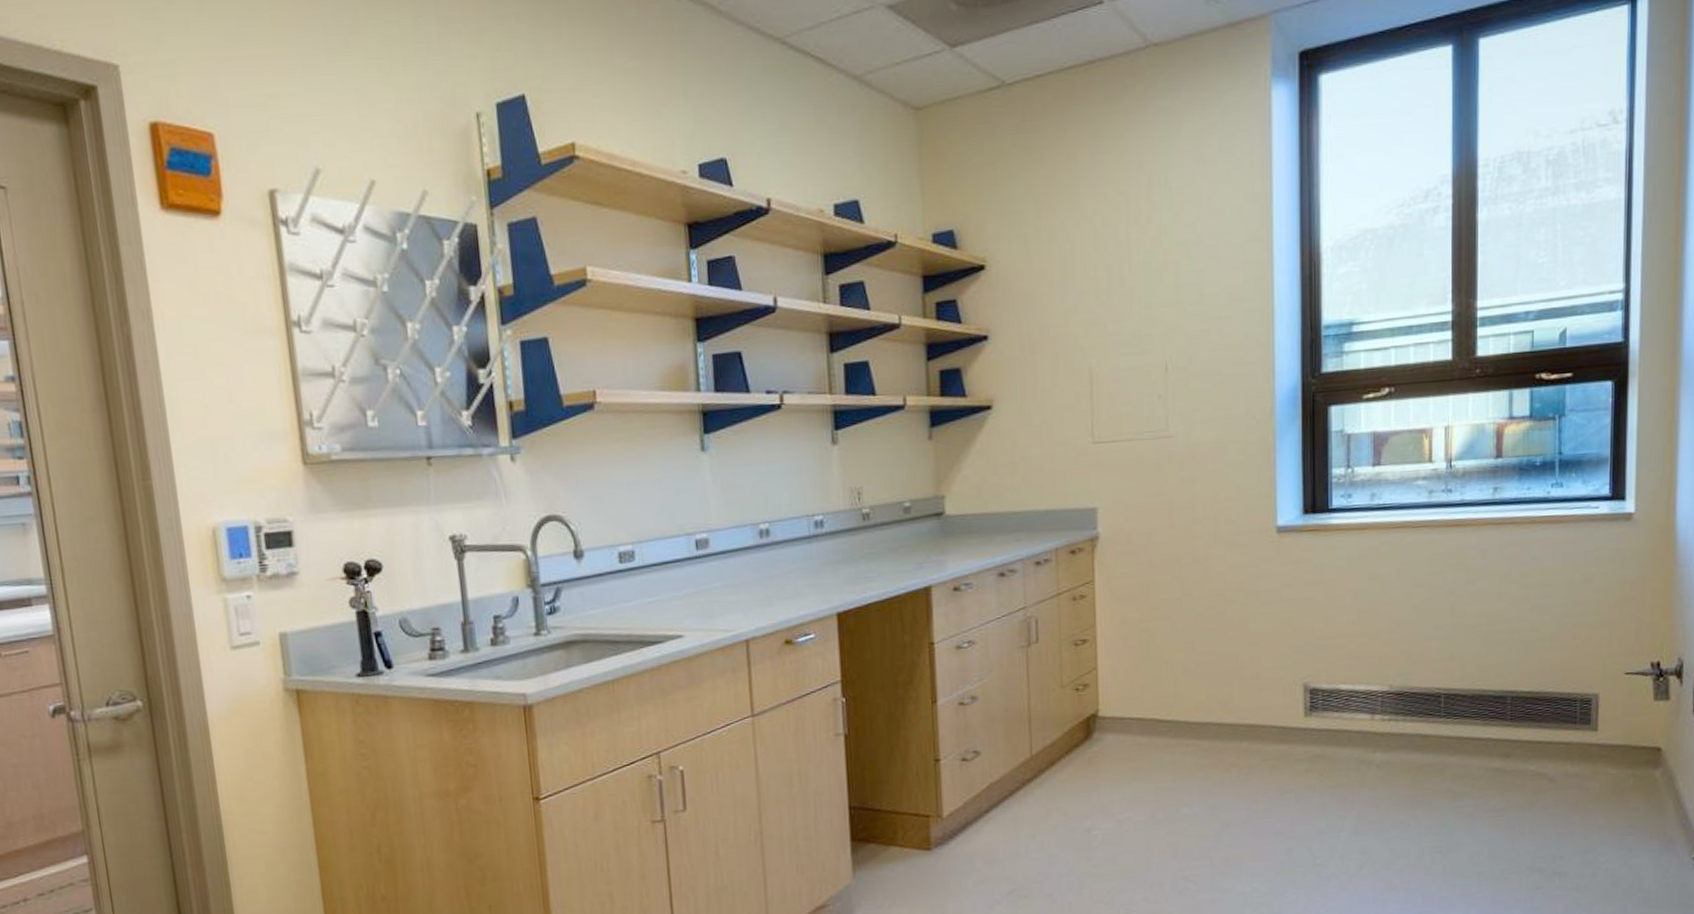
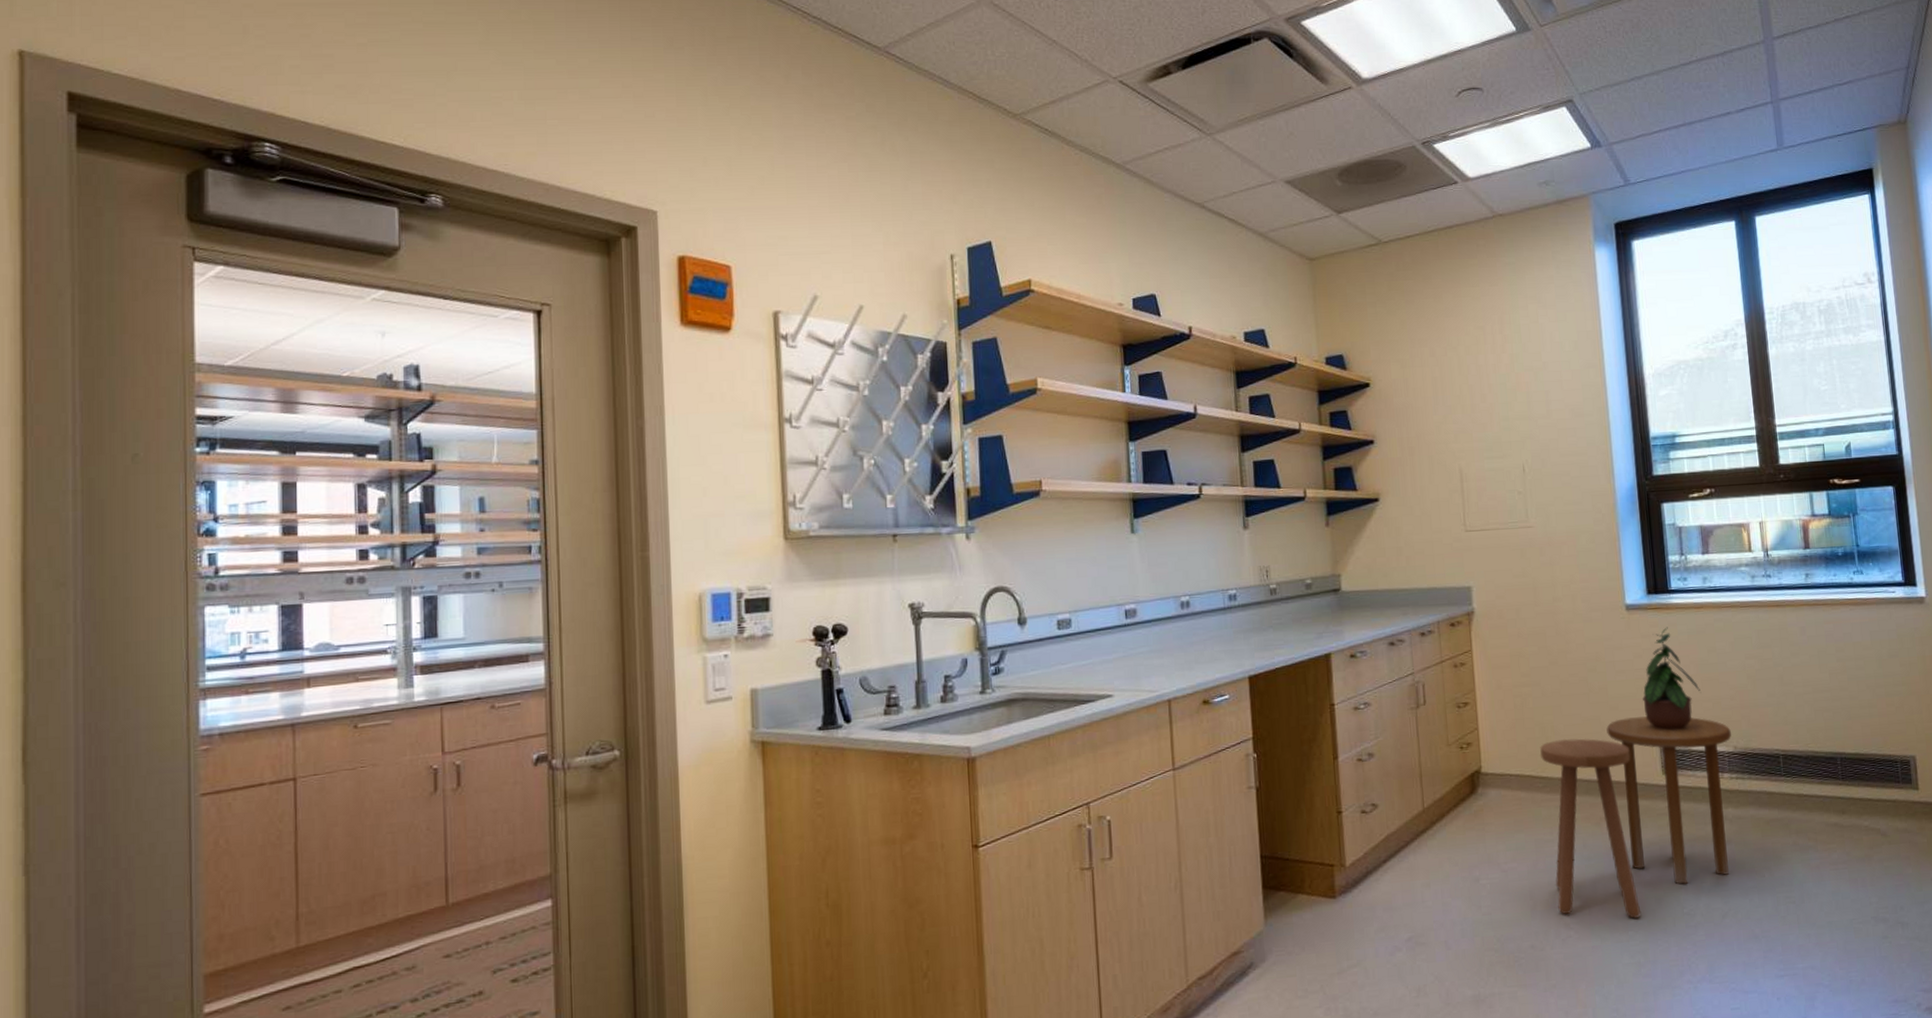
stool: none [1165,678,1269,870] -> present [1539,738,1640,919]
side table: none [1244,653,1387,834] -> present [1606,716,1731,884]
potted plant: none [1288,551,1356,669] -> present [1643,627,1700,731]

